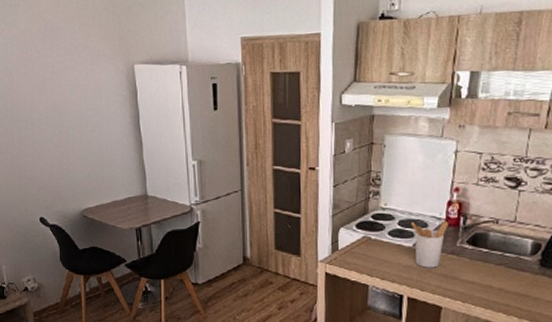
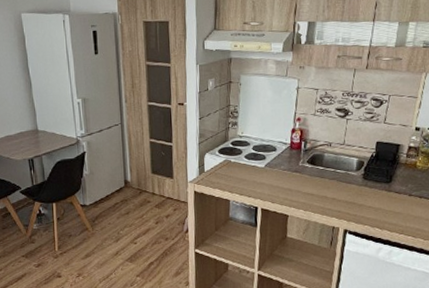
utensil holder: present [412,221,449,268] -> none [263,146,293,184]

